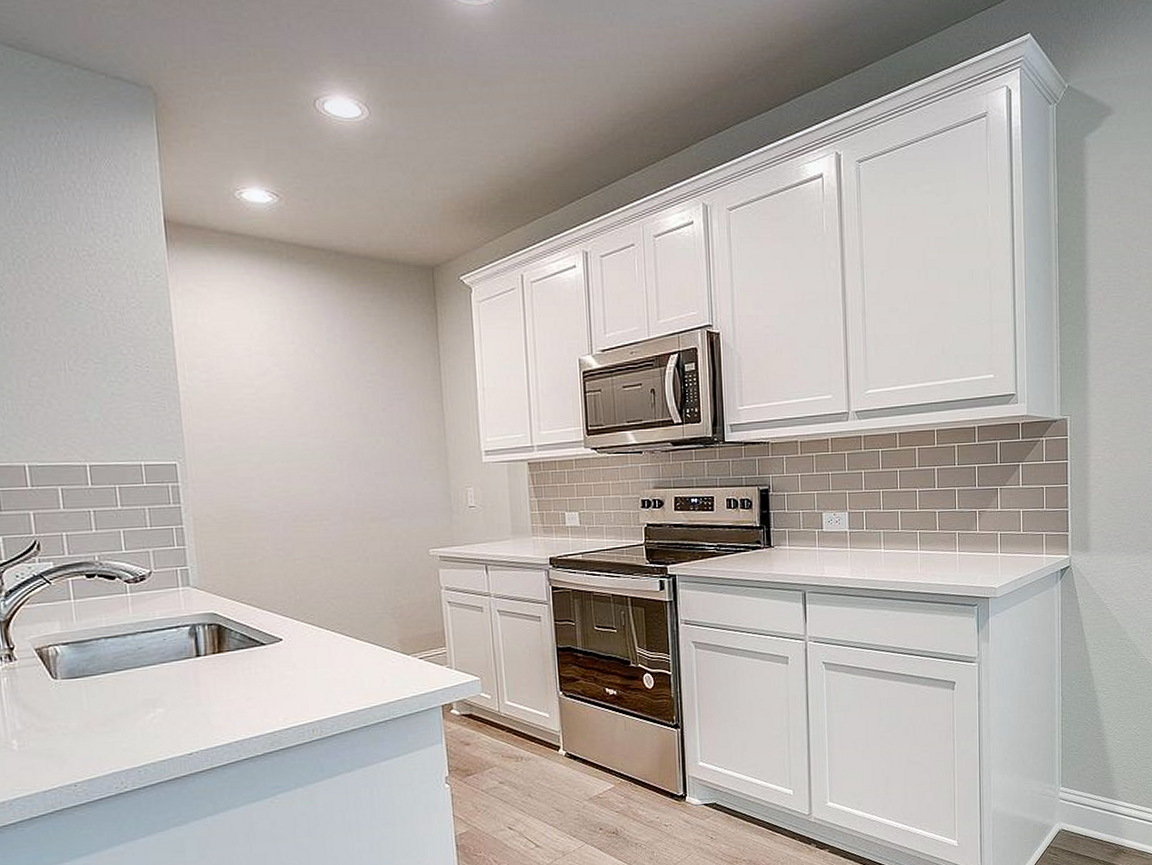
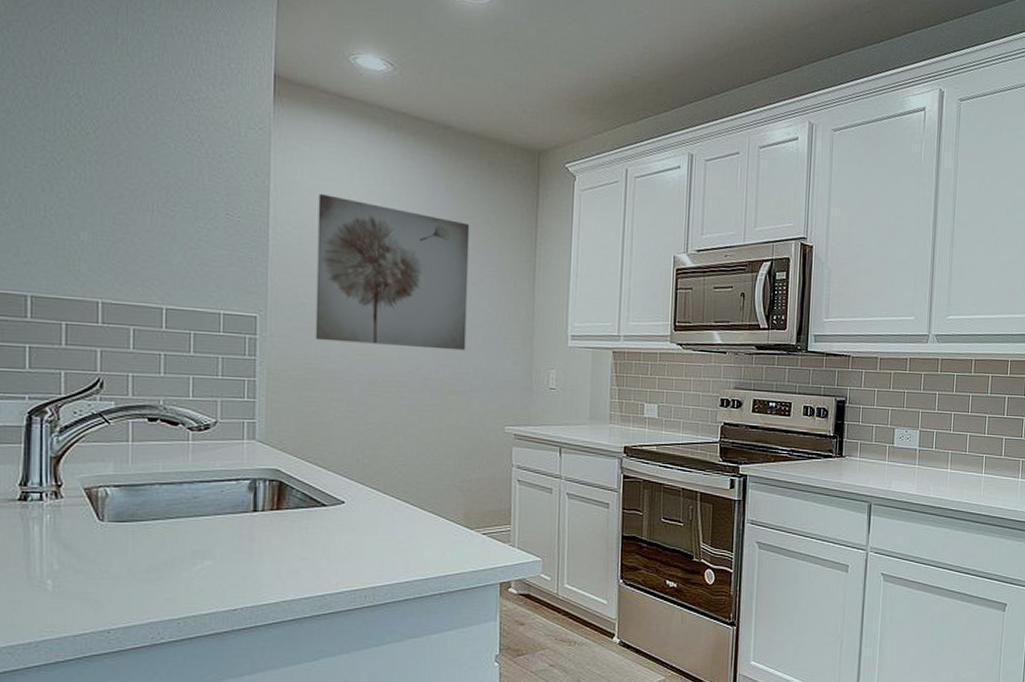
wall art: none [221,335,382,482] -> present [315,194,470,351]

